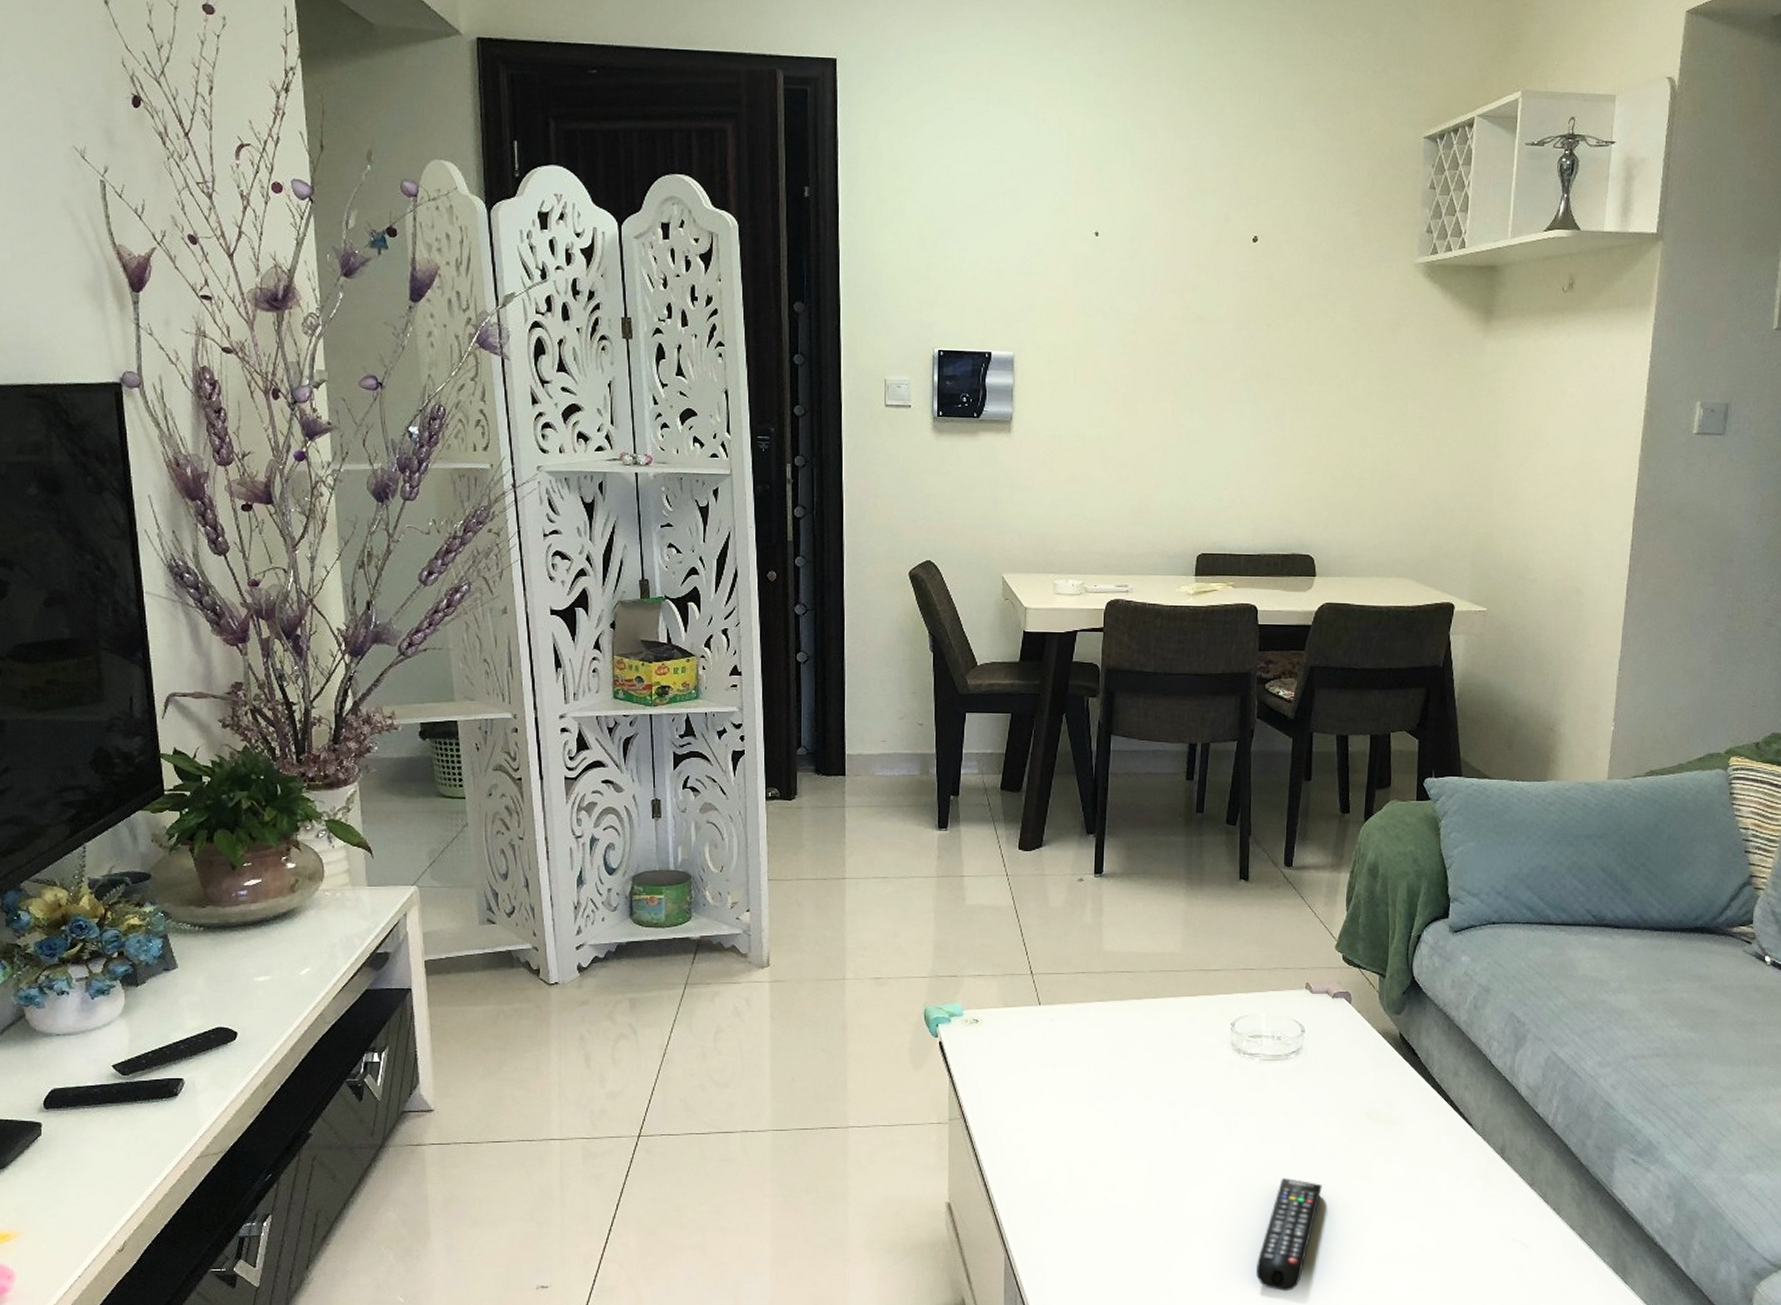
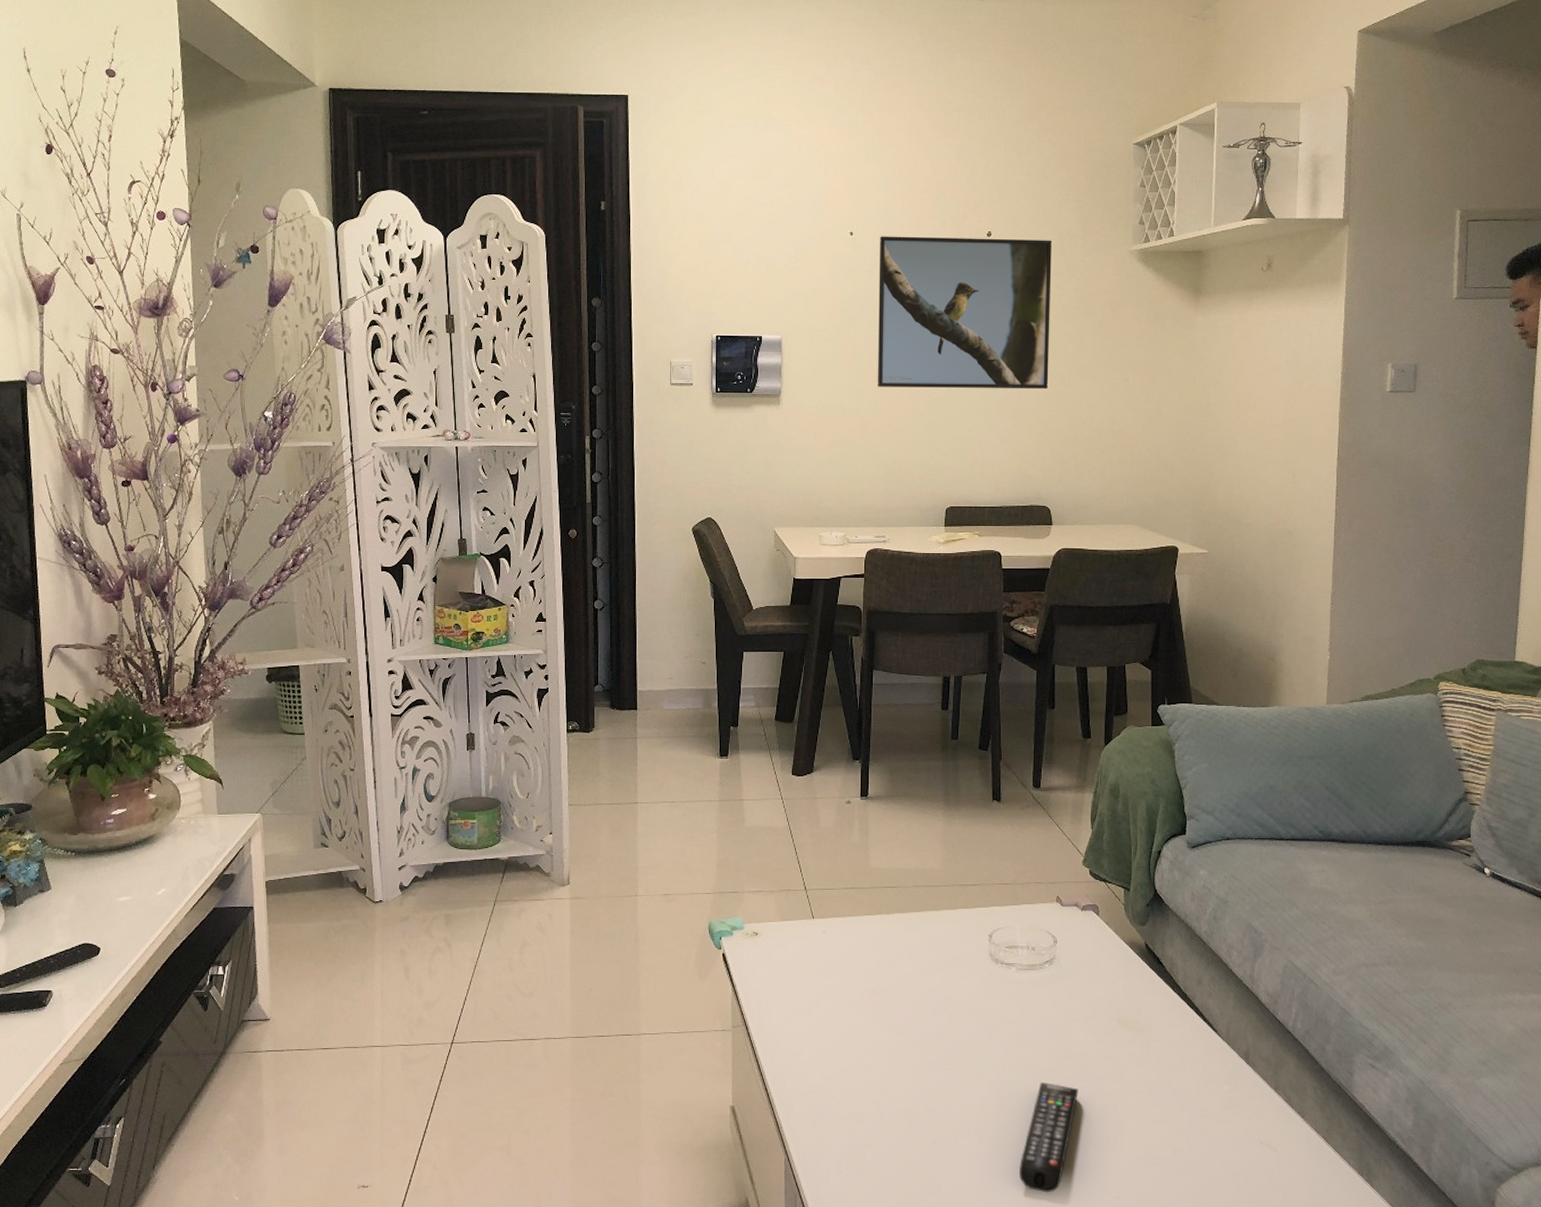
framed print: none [1122,238,1326,422] -> present [877,236,1052,390]

